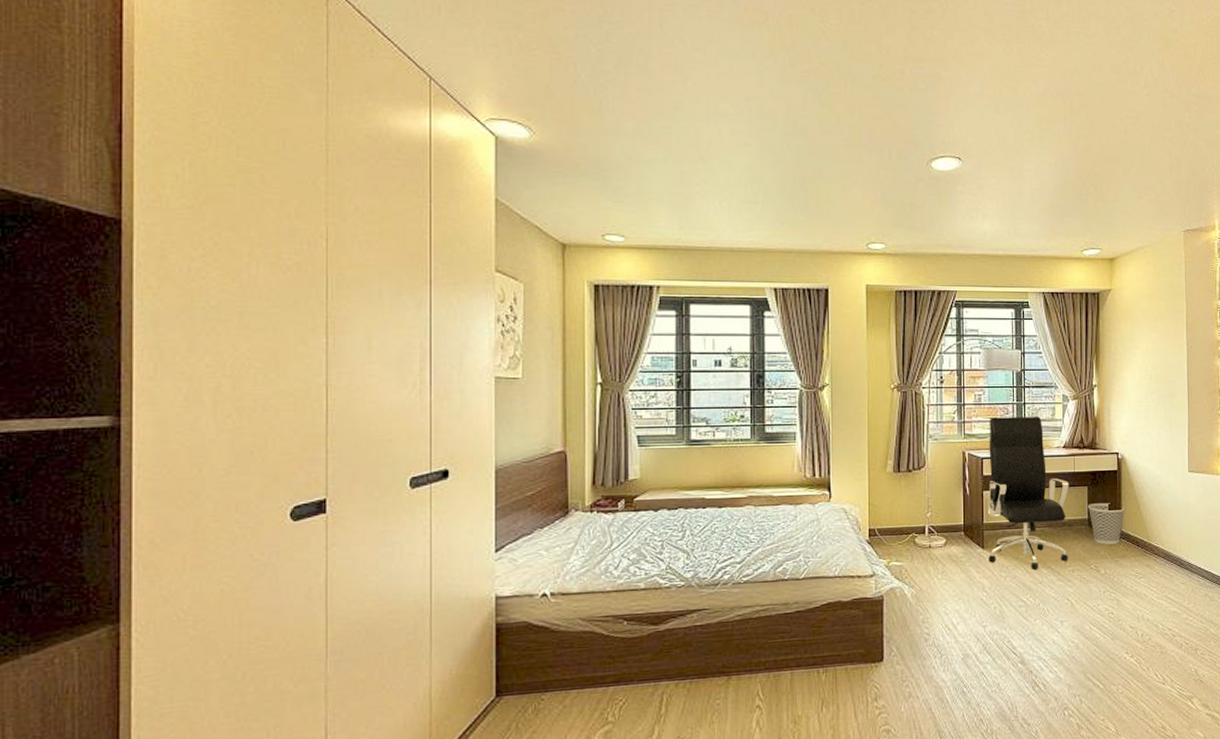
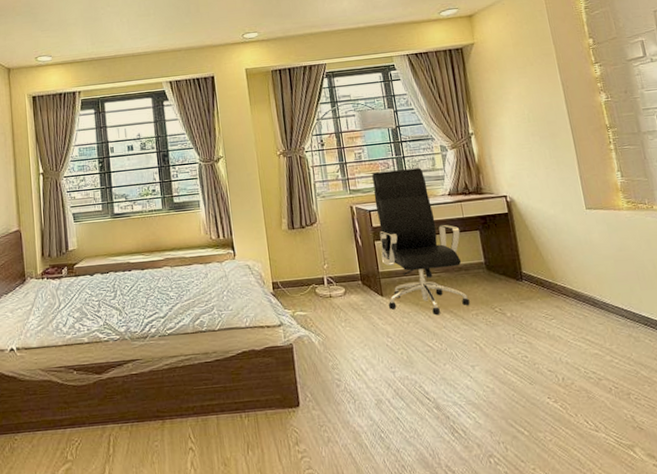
wastebasket: present [1087,503,1126,545] -> none [482,245,523,287]

